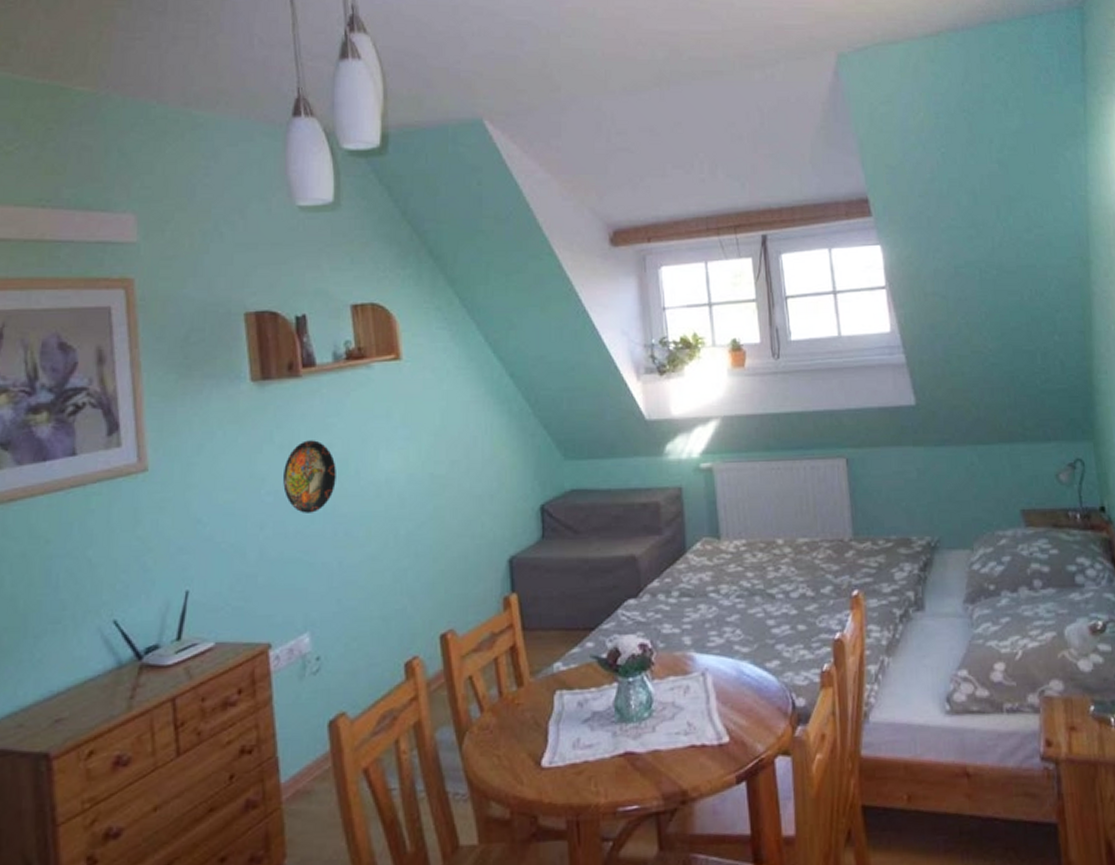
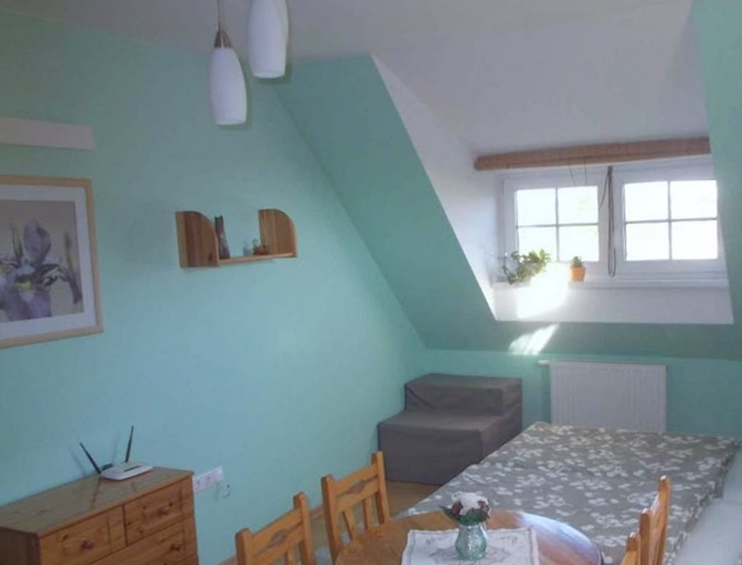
decorative plate: present [283,440,336,513] -> none [204,318,245,375]

